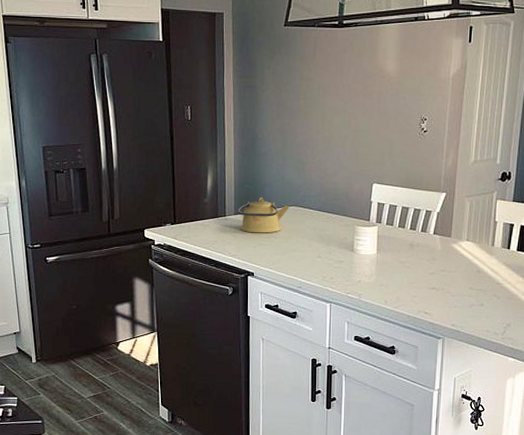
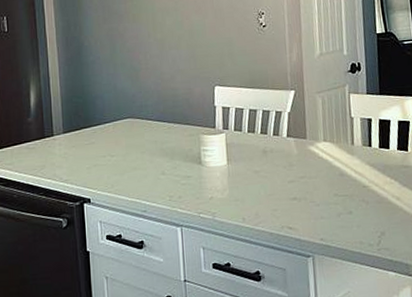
kettle: present [237,197,291,233] -> none [66,110,126,153]

